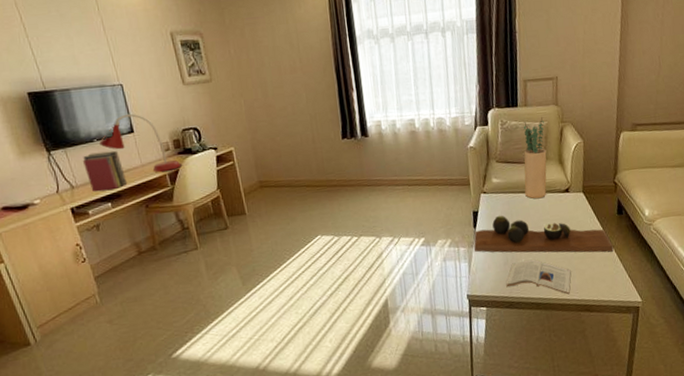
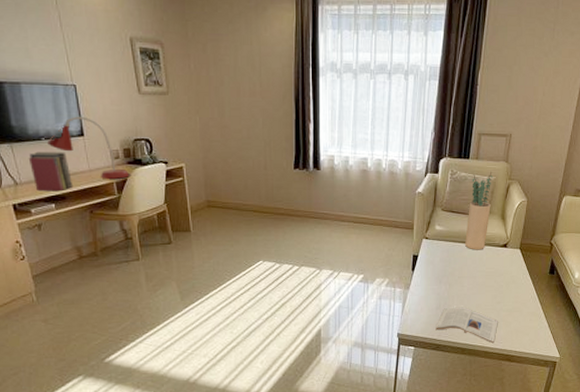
decorative tray: present [473,215,614,253] -> none [409,261,541,308]

